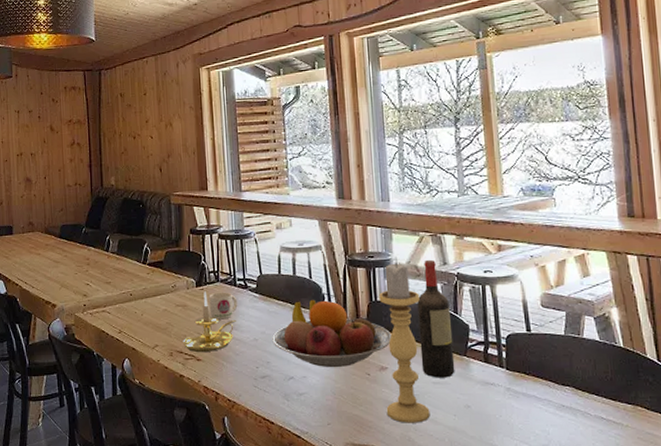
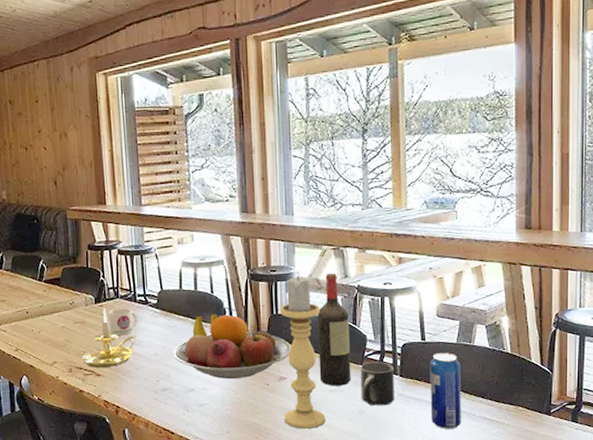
mug: none [464,353,503,401] -> present [360,362,395,406]
beverage can: none [537,345,576,430] -> present [430,353,461,430]

